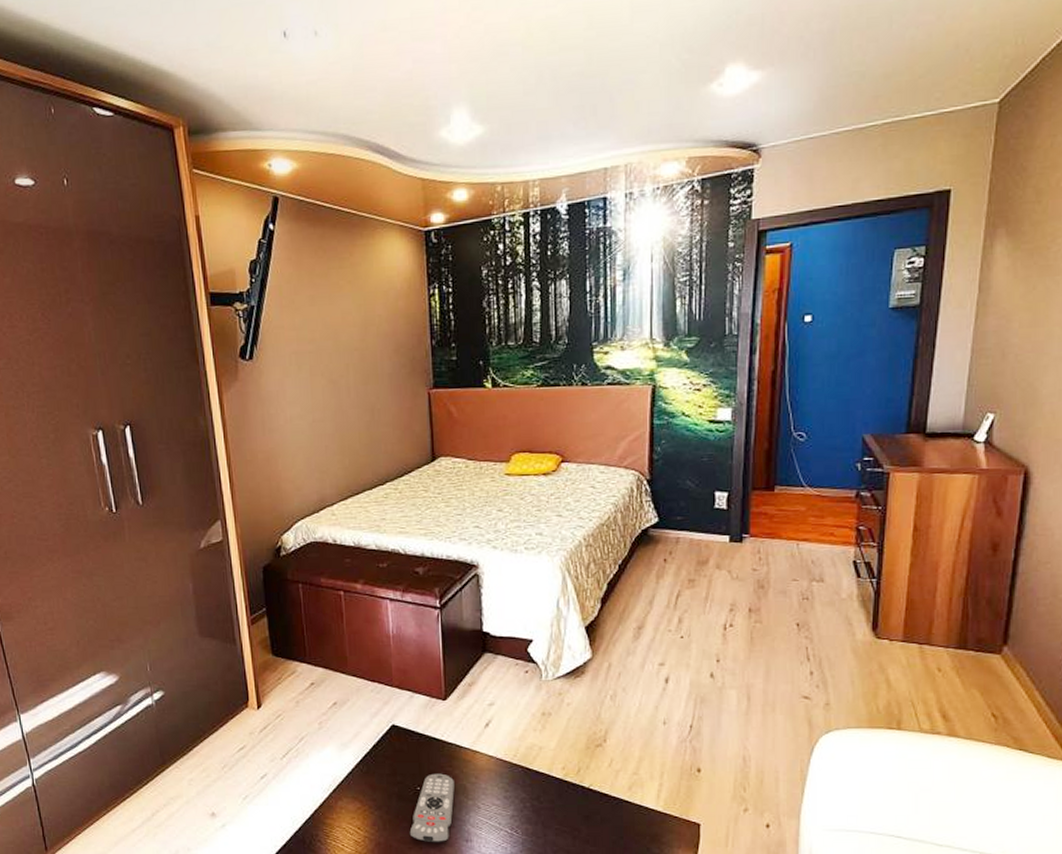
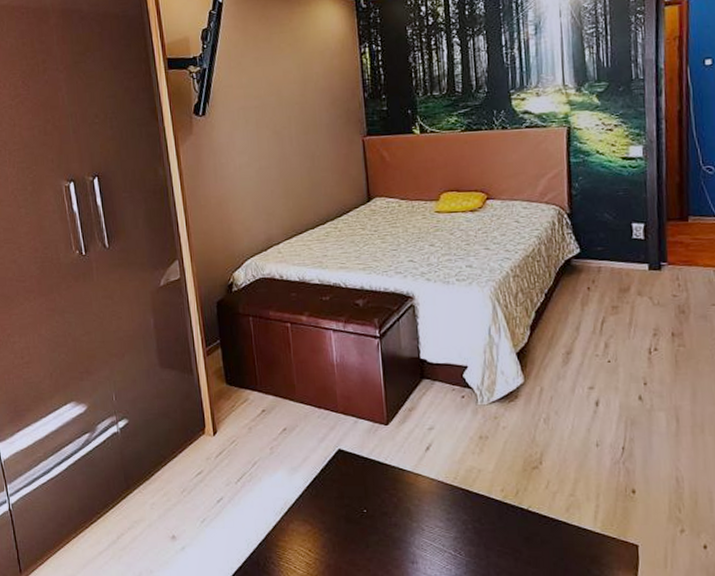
remote control: present [409,773,455,843] -> none [357,496,399,565]

